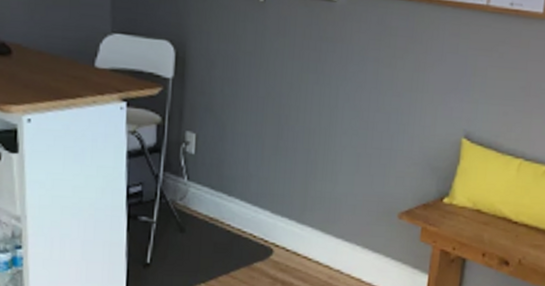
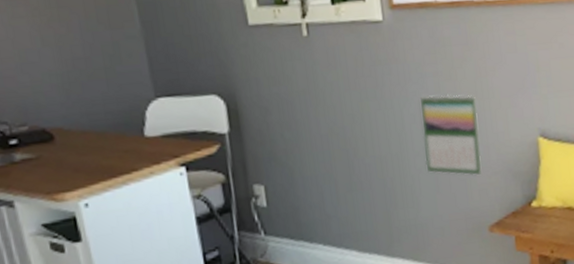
calendar: none [351,77,410,163] -> present [420,94,482,175]

